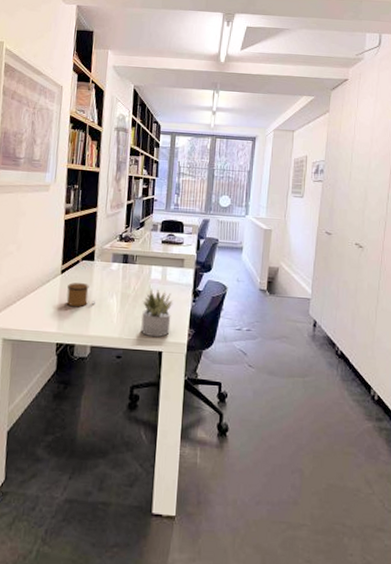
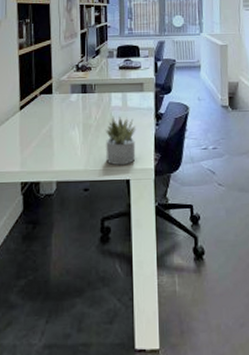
speaker: present [66,282,96,307] -> none [27,118,58,142]

